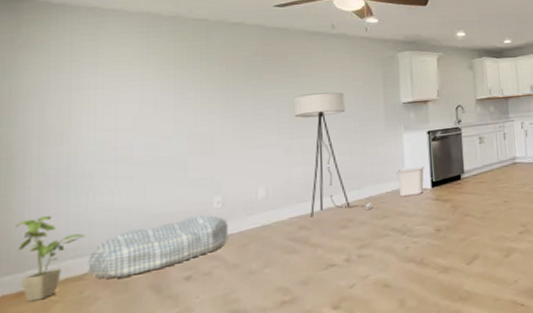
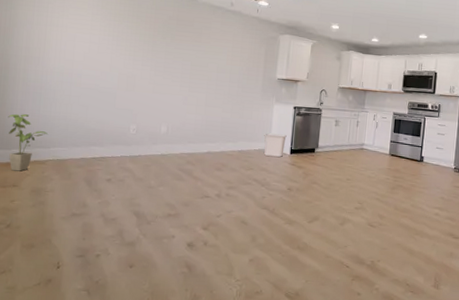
dog bed: present [88,215,229,279] -> none [48,136,139,170]
floor lamp: present [294,92,372,218] -> none [194,57,242,161]

